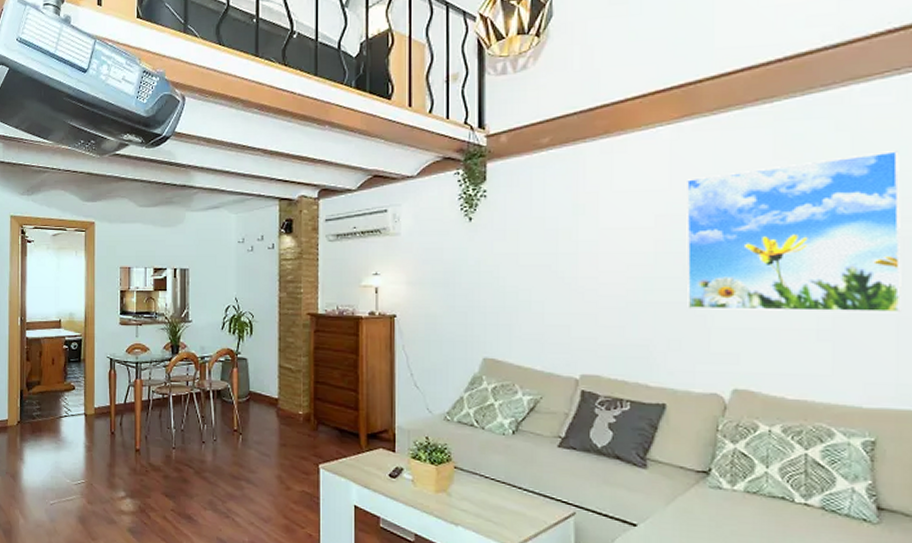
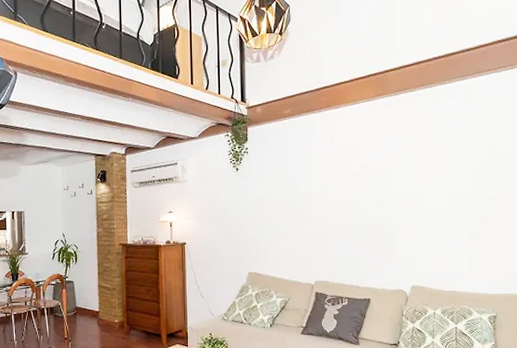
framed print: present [686,151,902,313] -> none [380,122,509,232]

